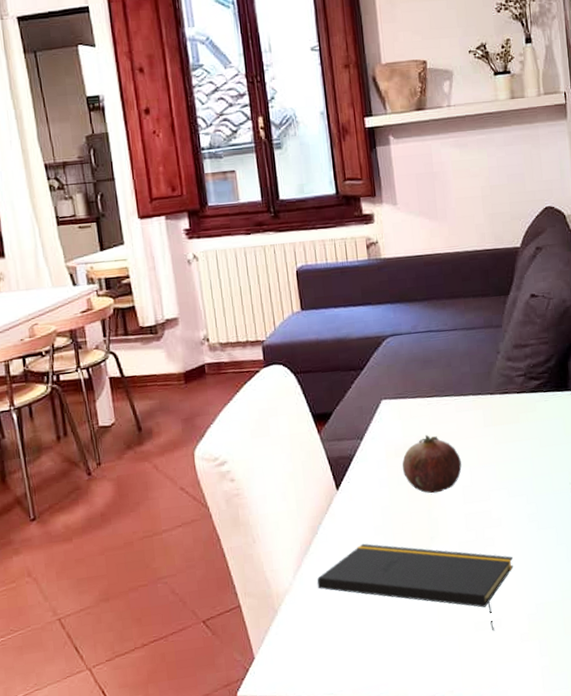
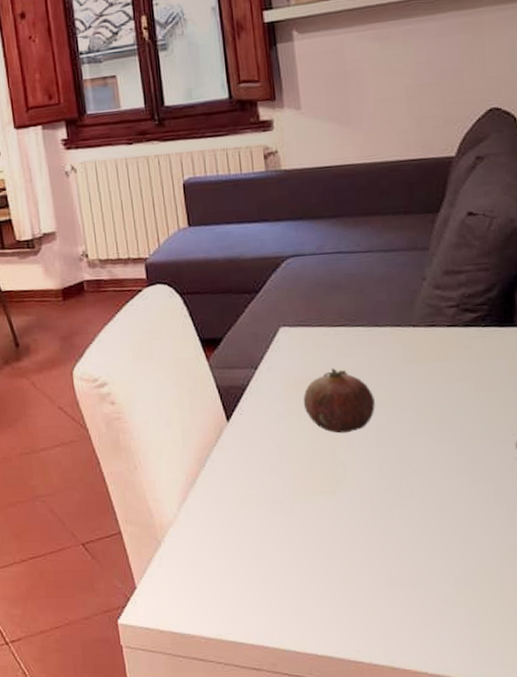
notepad: present [317,543,513,631] -> none [204,481,438,592]

